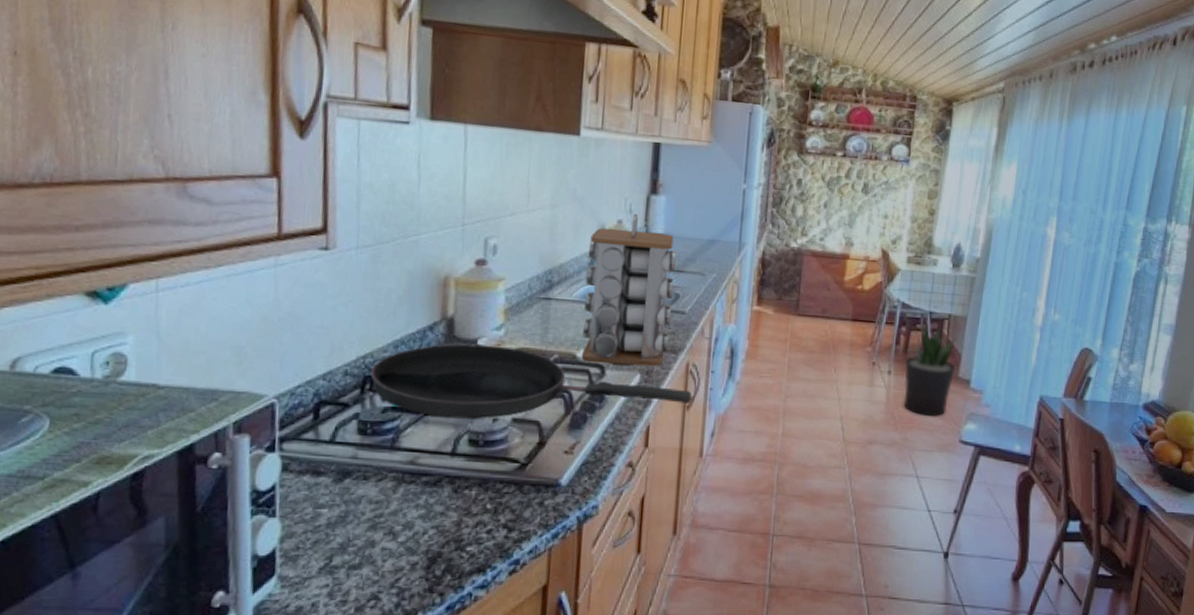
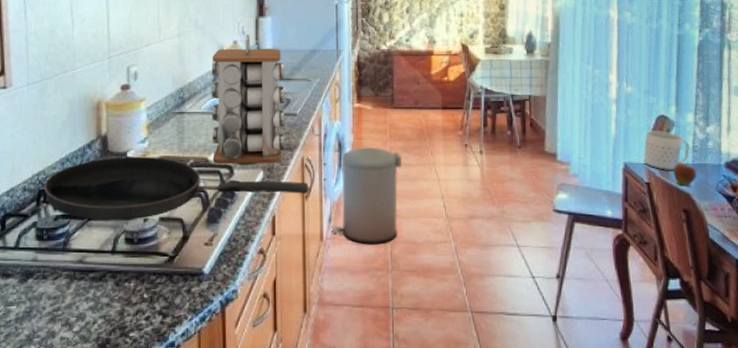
pedal bin: none [714,356,801,466] -> present [332,147,402,245]
planter: present [903,322,958,416] -> none [494,105,542,189]
mug: none [1060,364,1110,408] -> present [643,131,690,171]
fruit: none [1089,399,1114,425] -> present [673,161,697,185]

